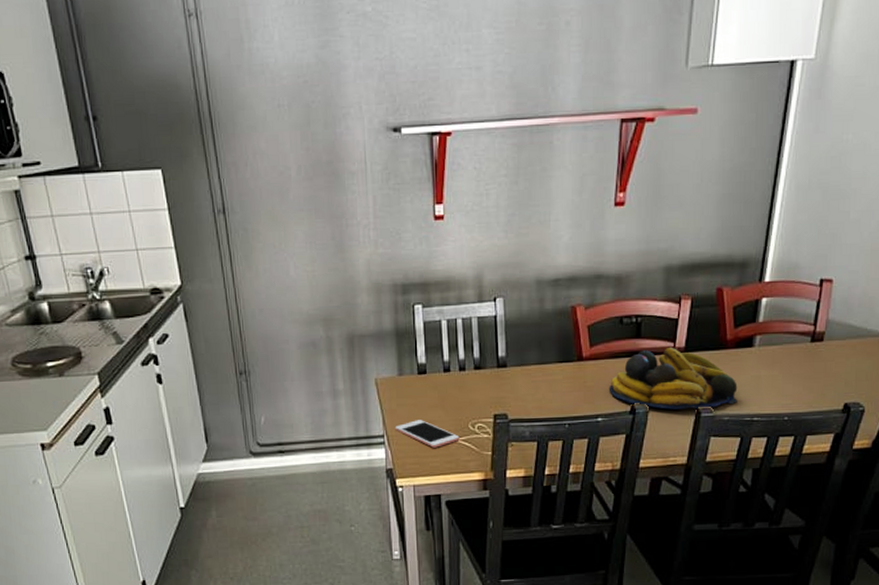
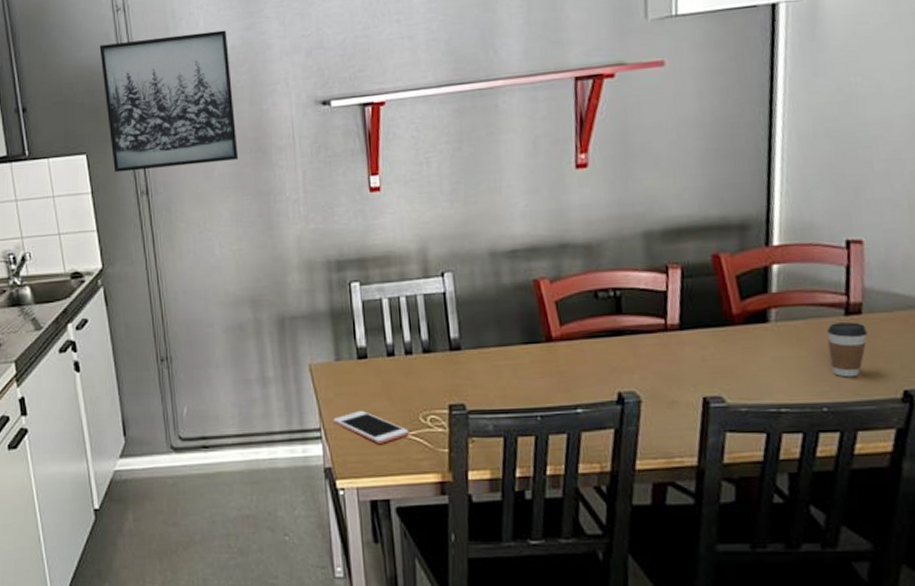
wall art: none [171,46,313,190] -> present [99,30,239,173]
fruit bowl: present [608,347,738,410] -> none [587,324,756,399]
coffee cup: none [795,348,826,393] -> present [827,322,868,378]

